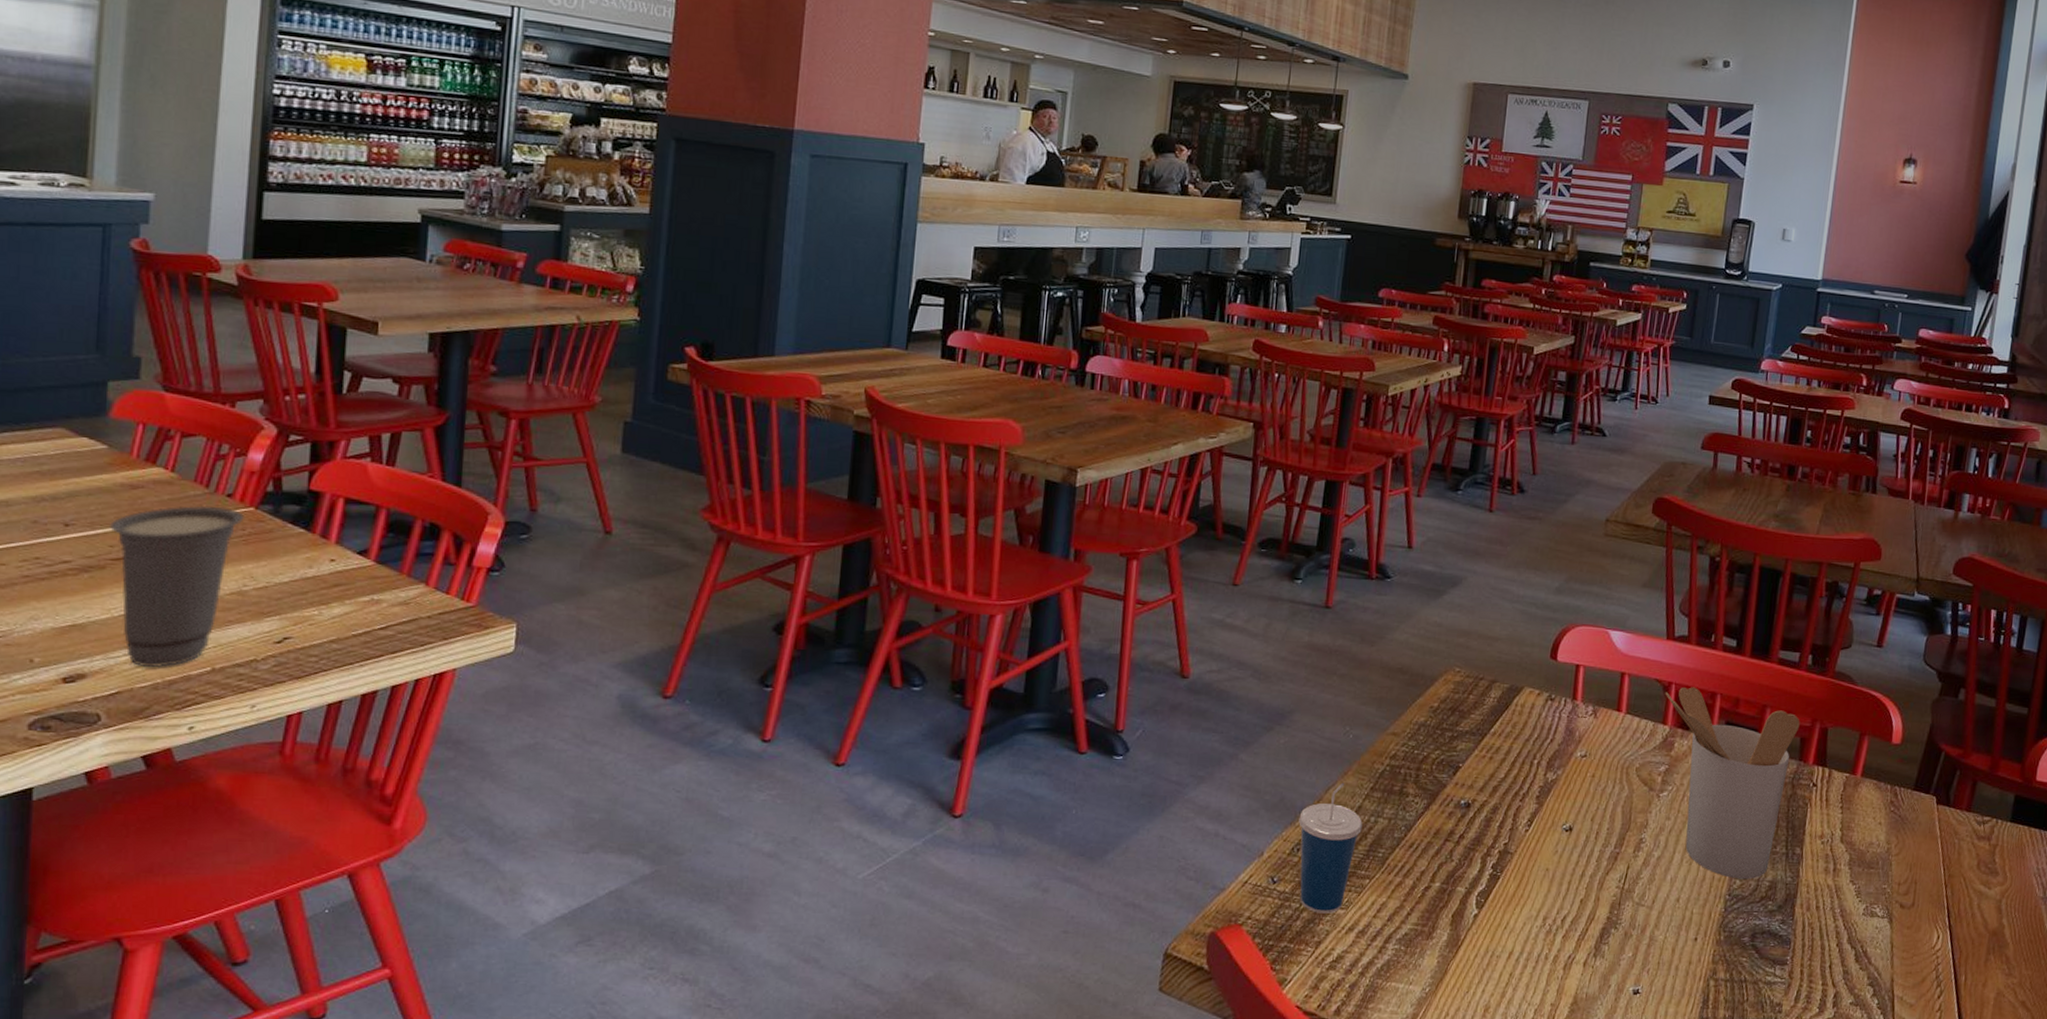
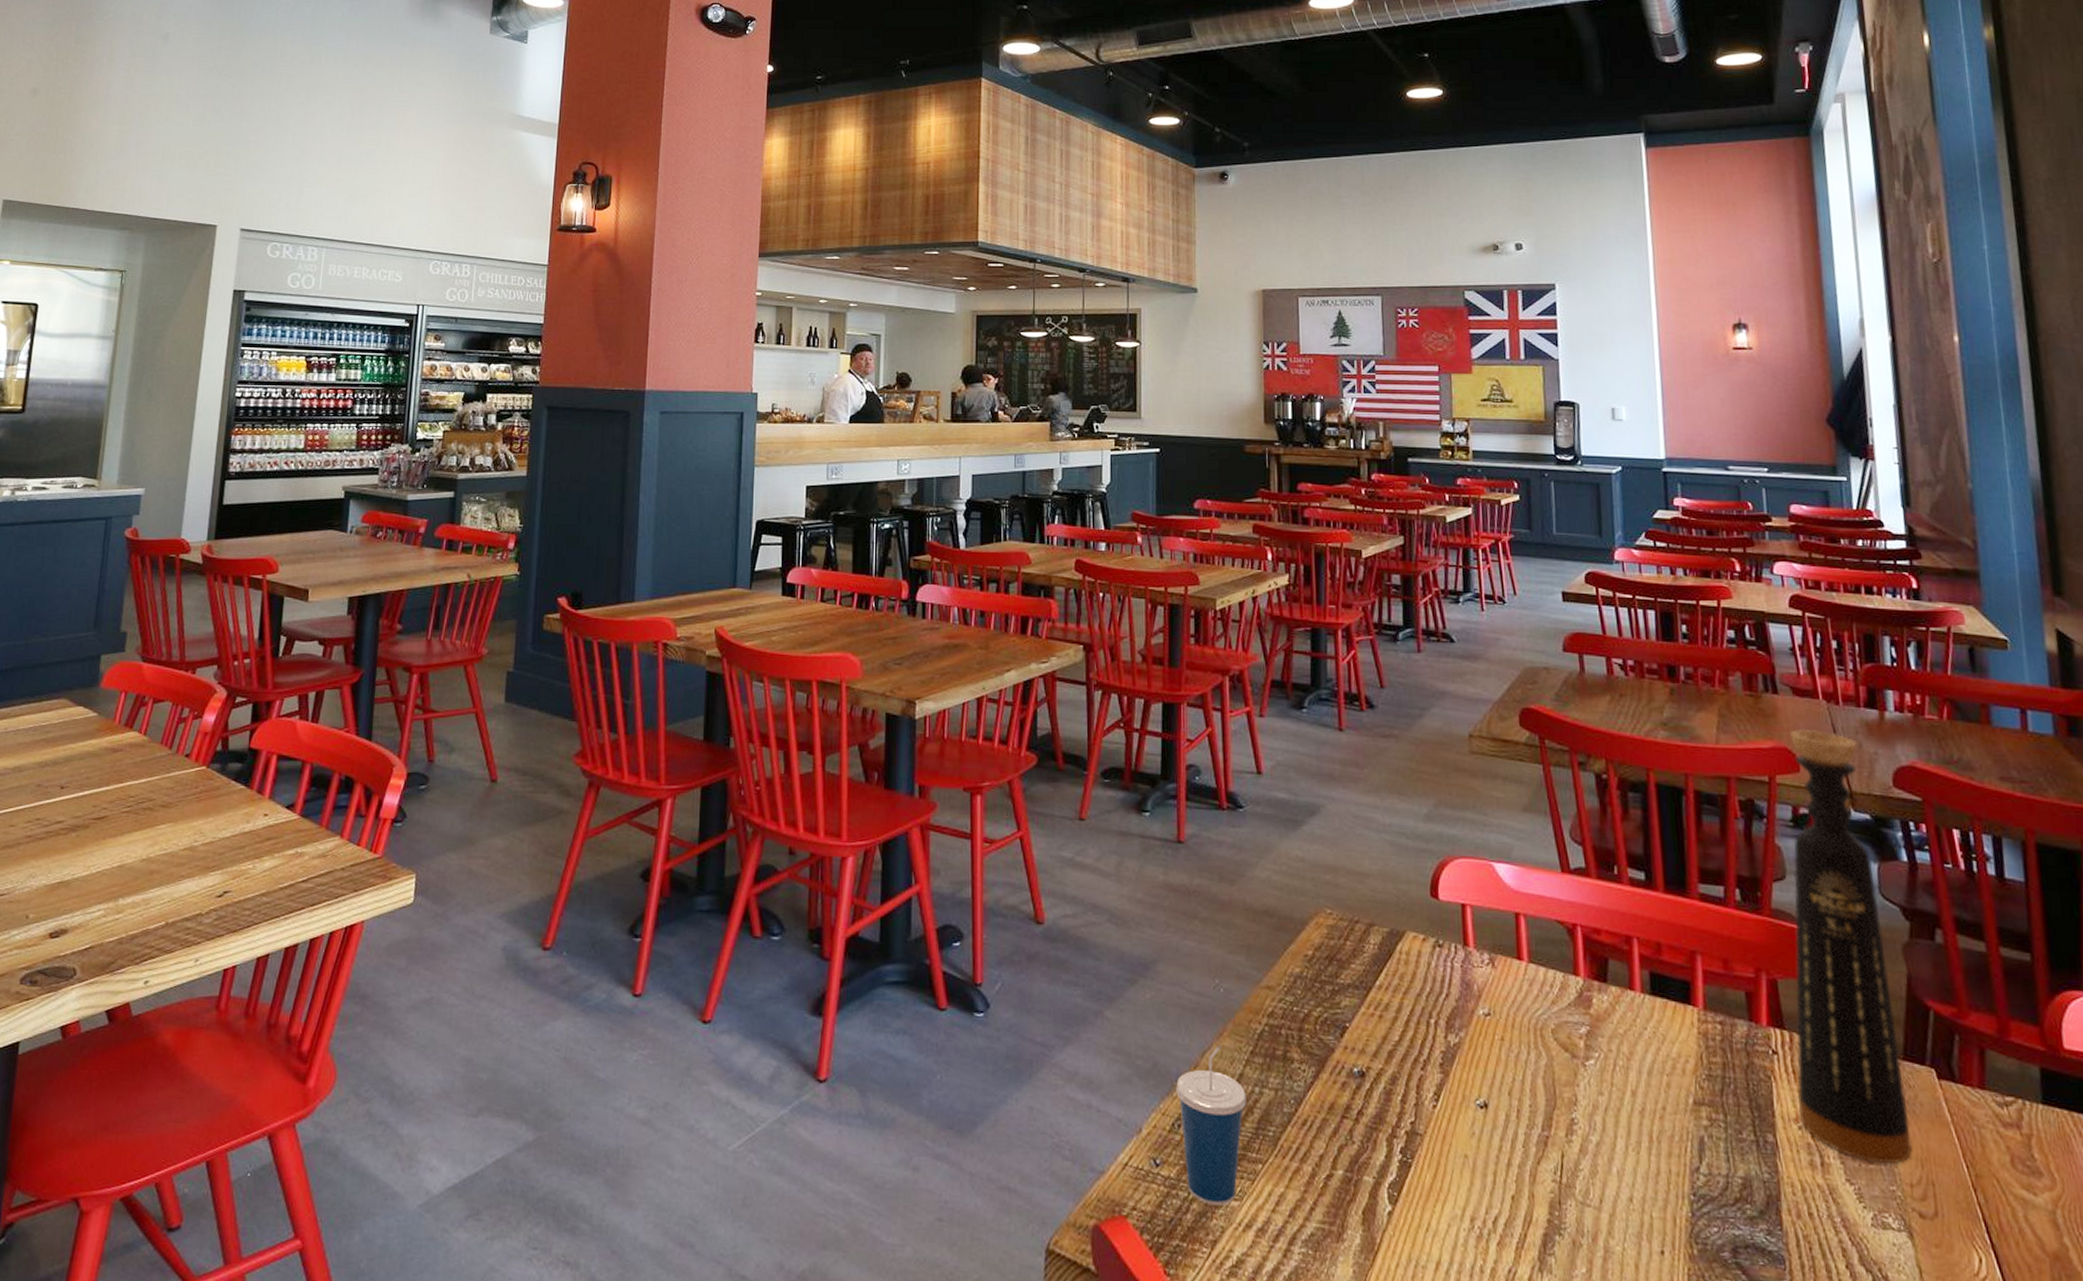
cup: present [110,505,246,668] -> none [94,766,199,923]
utensil holder: present [1665,687,1800,880] -> none [1570,929,1741,1175]
bottle: none [1823,524,1932,868] -> present [1790,728,1912,1164]

